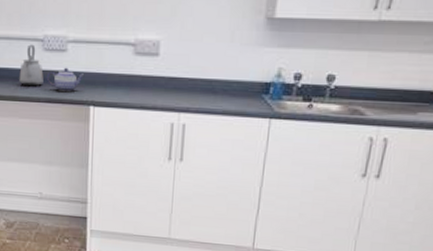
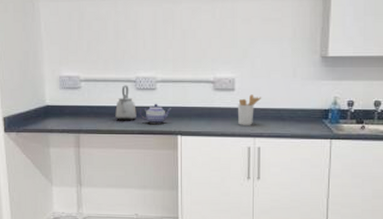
utensil holder: none [160,61,191,98] -> present [237,94,262,125]

